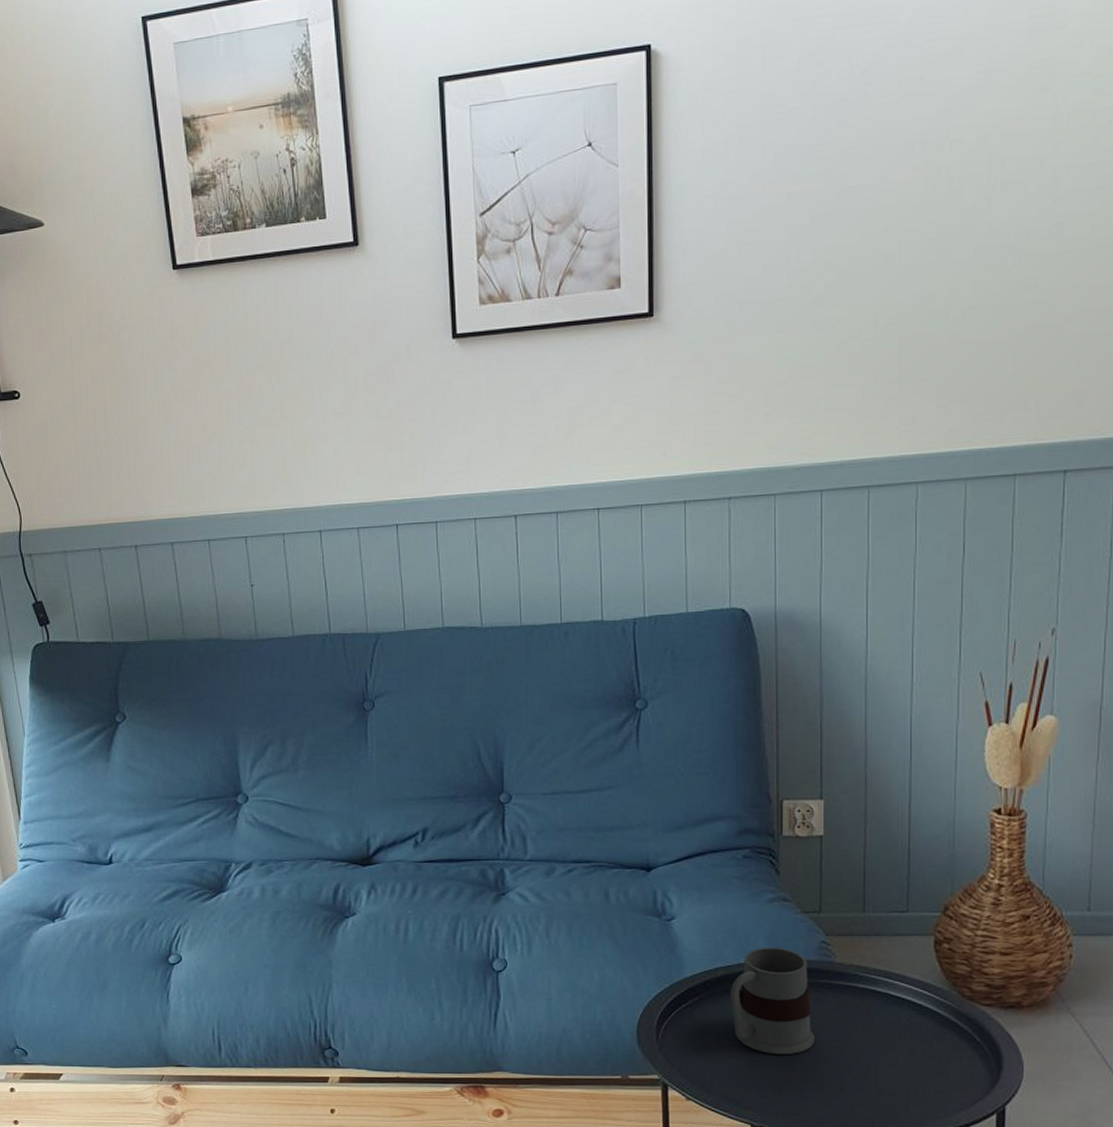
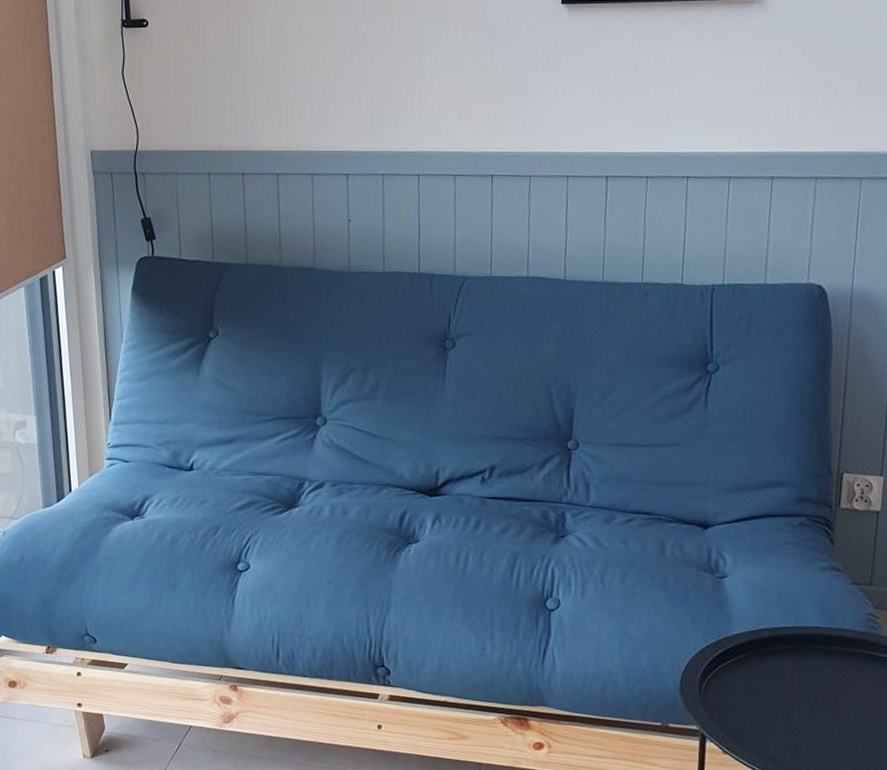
mug: present [731,947,814,1055] -> none [775,613,855,720]

